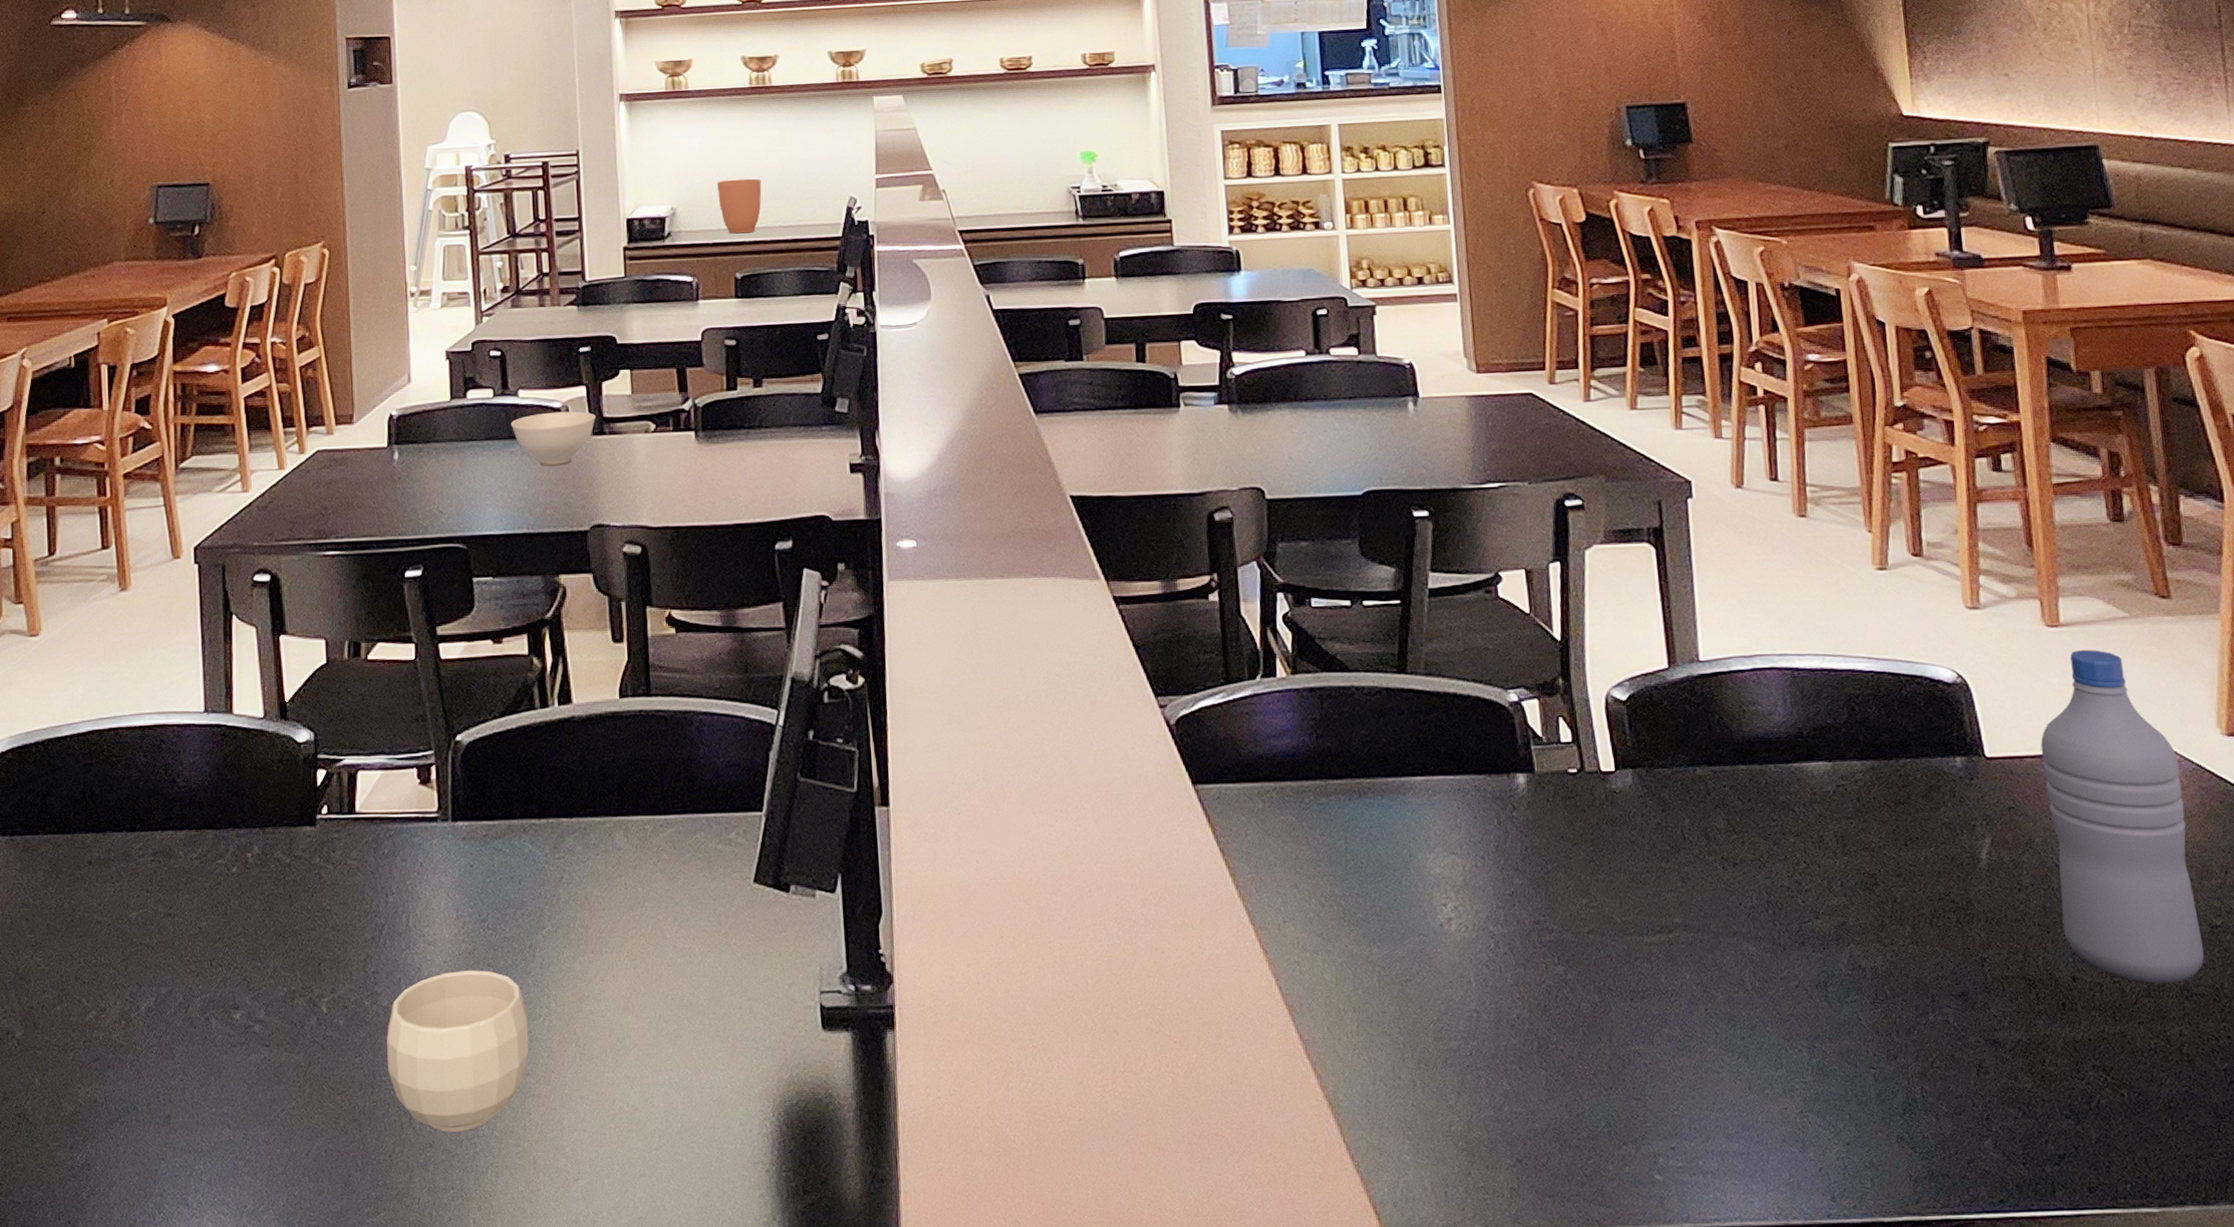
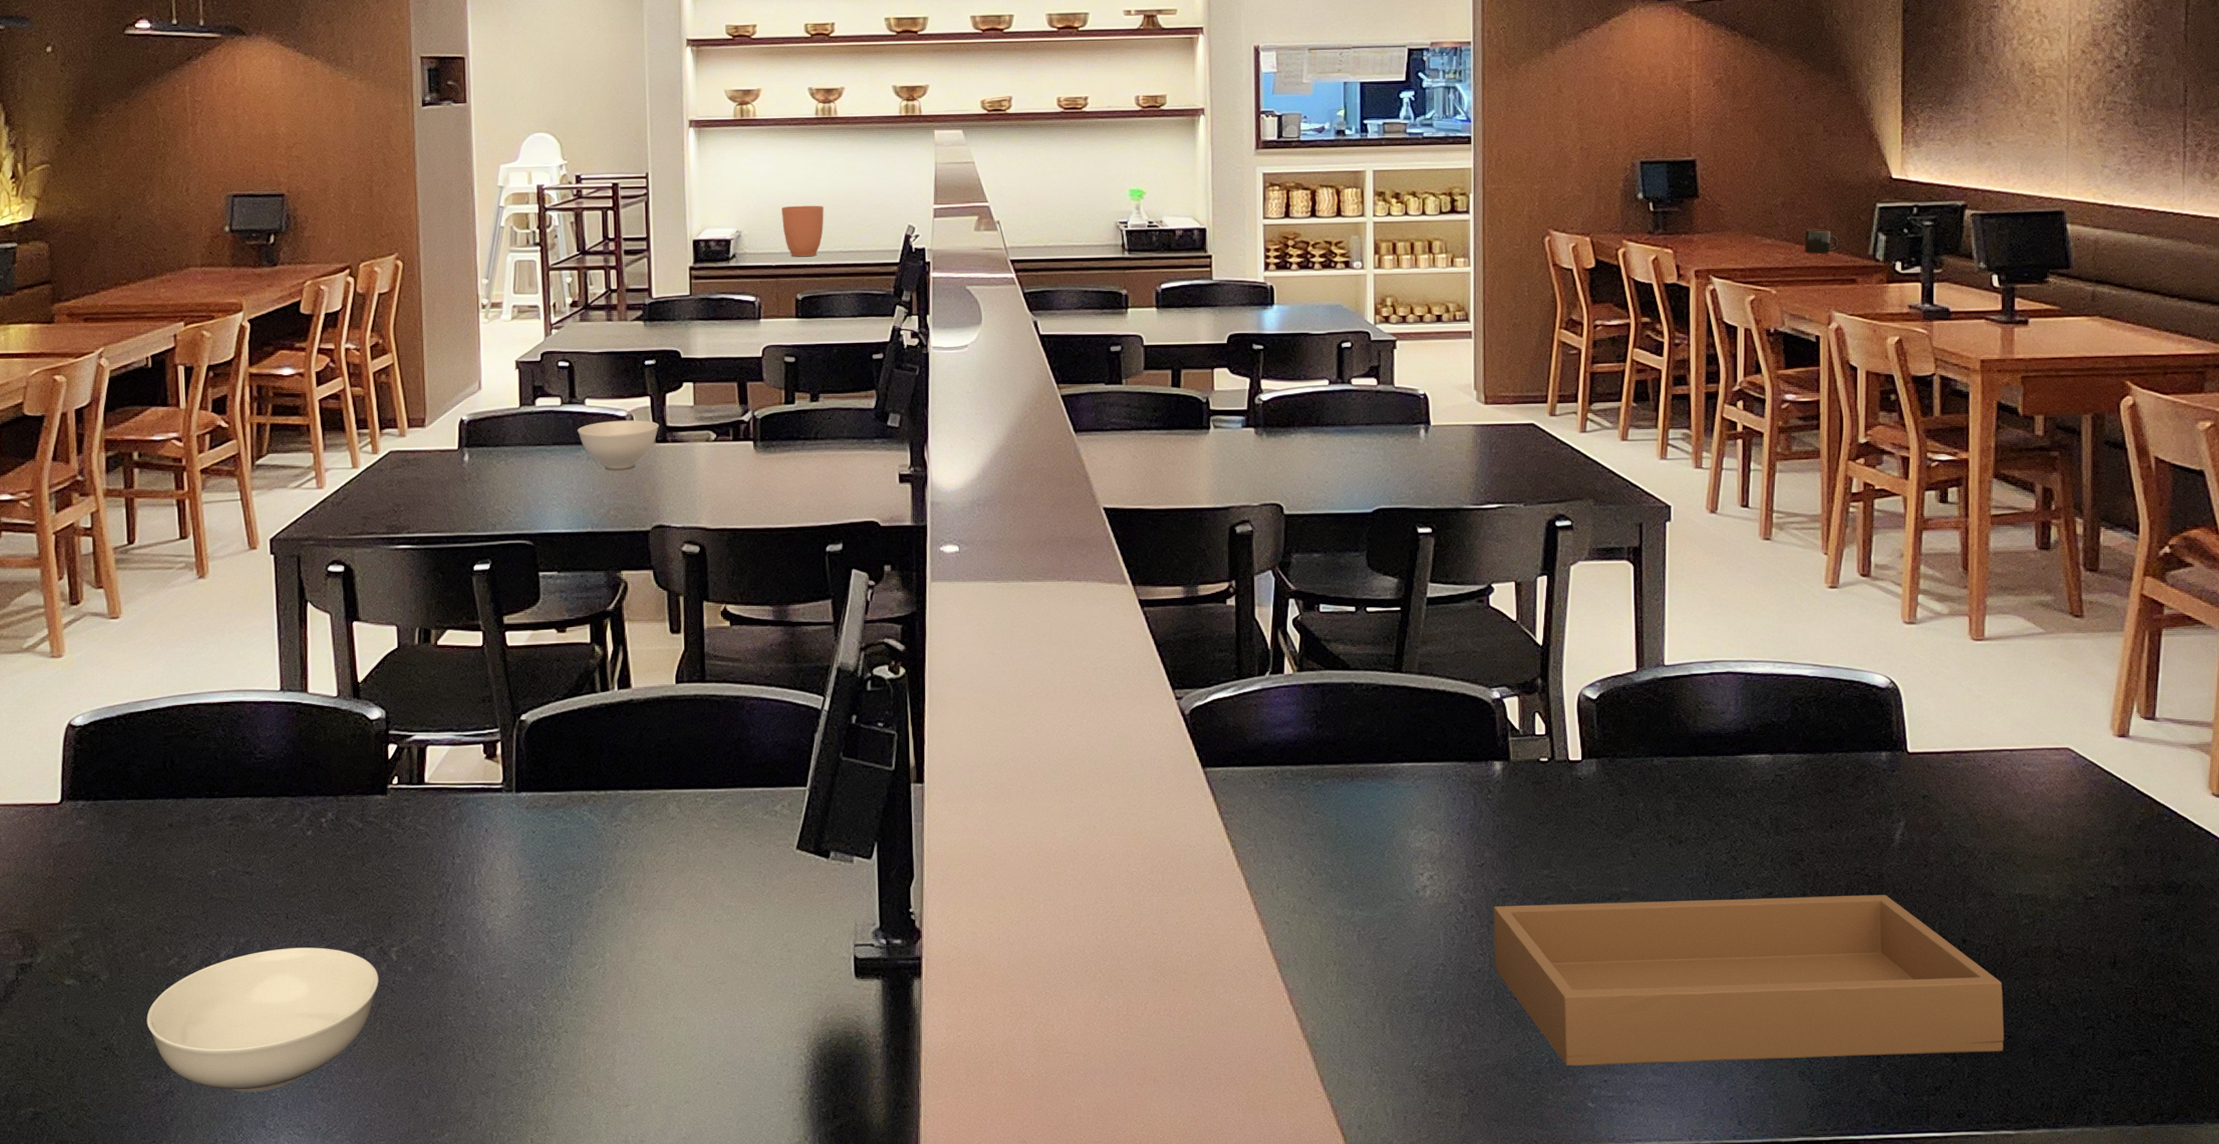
bowl: none [62,998,308,1165] -> present [146,947,379,1092]
cup: present [387,969,529,1133] -> none [452,923,585,1065]
tray: none [1528,924,2134,1130] -> present [1493,895,2005,1066]
mug: none [1812,172,1851,201] -> present [1804,228,1839,255]
water bottle: present [2040,649,2204,984] -> none [1956,660,2077,946]

